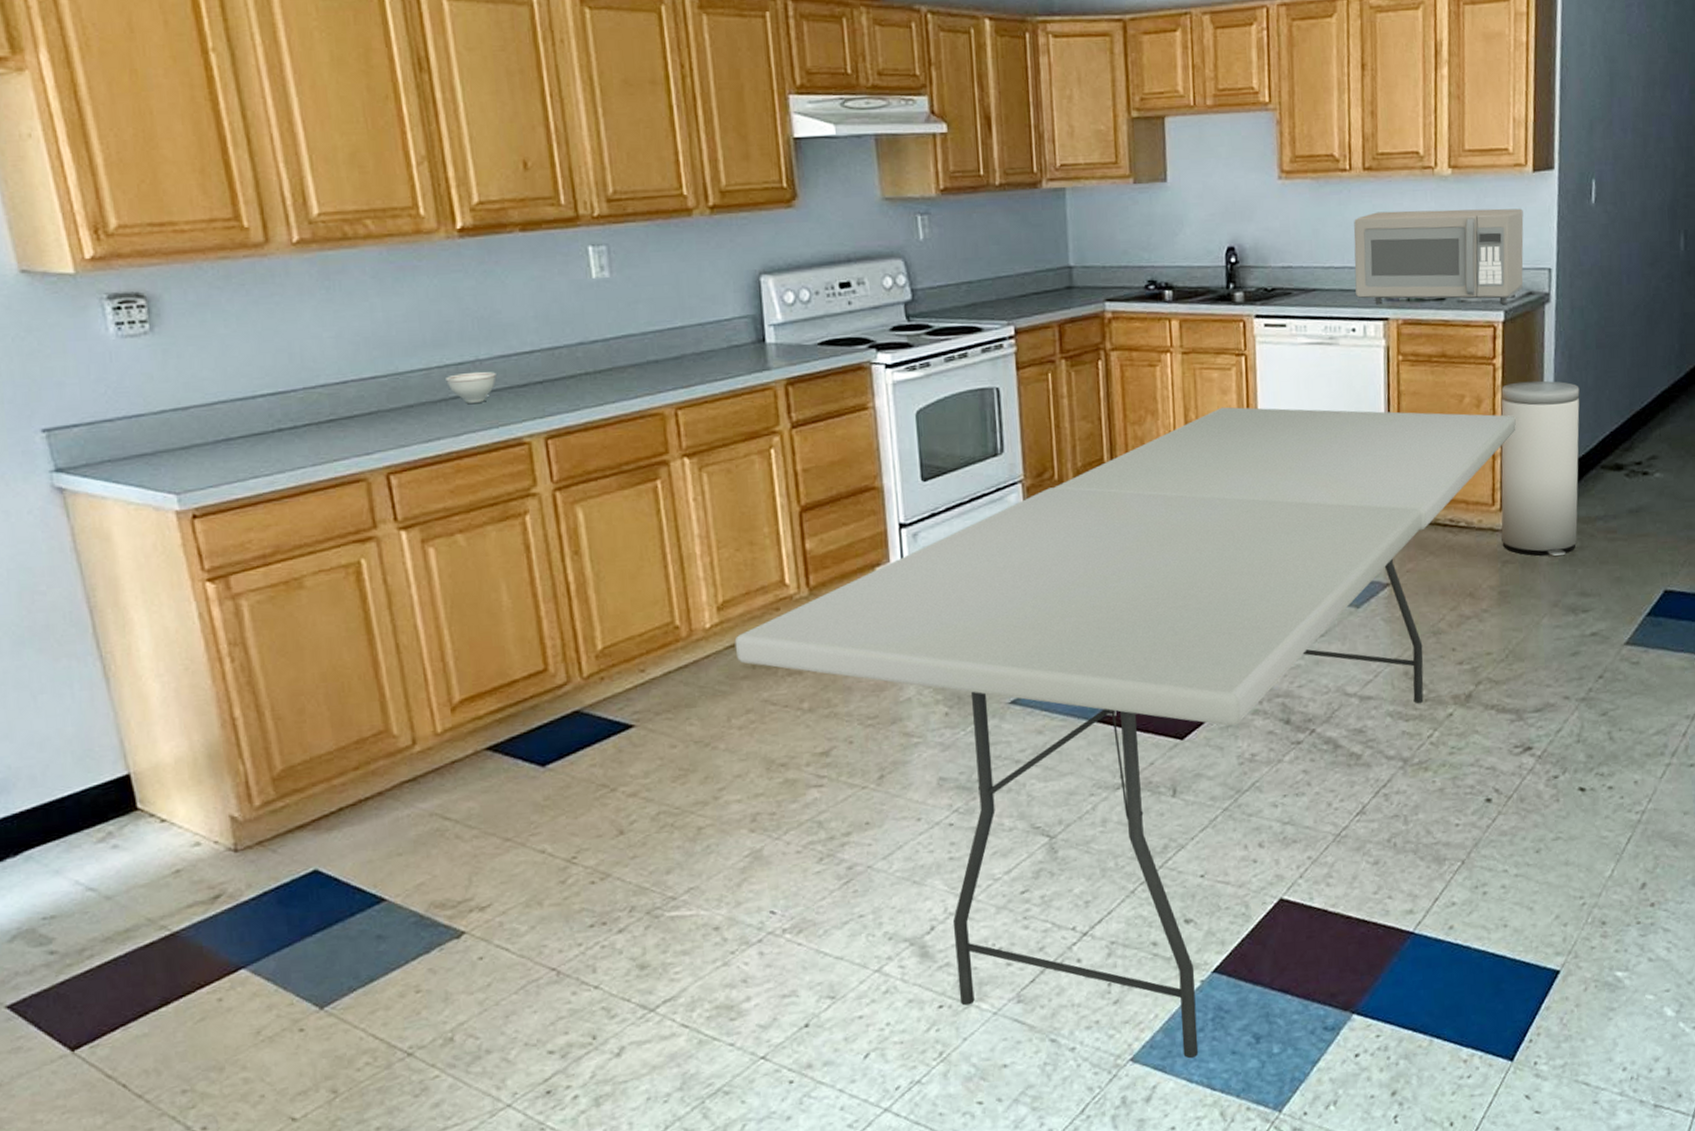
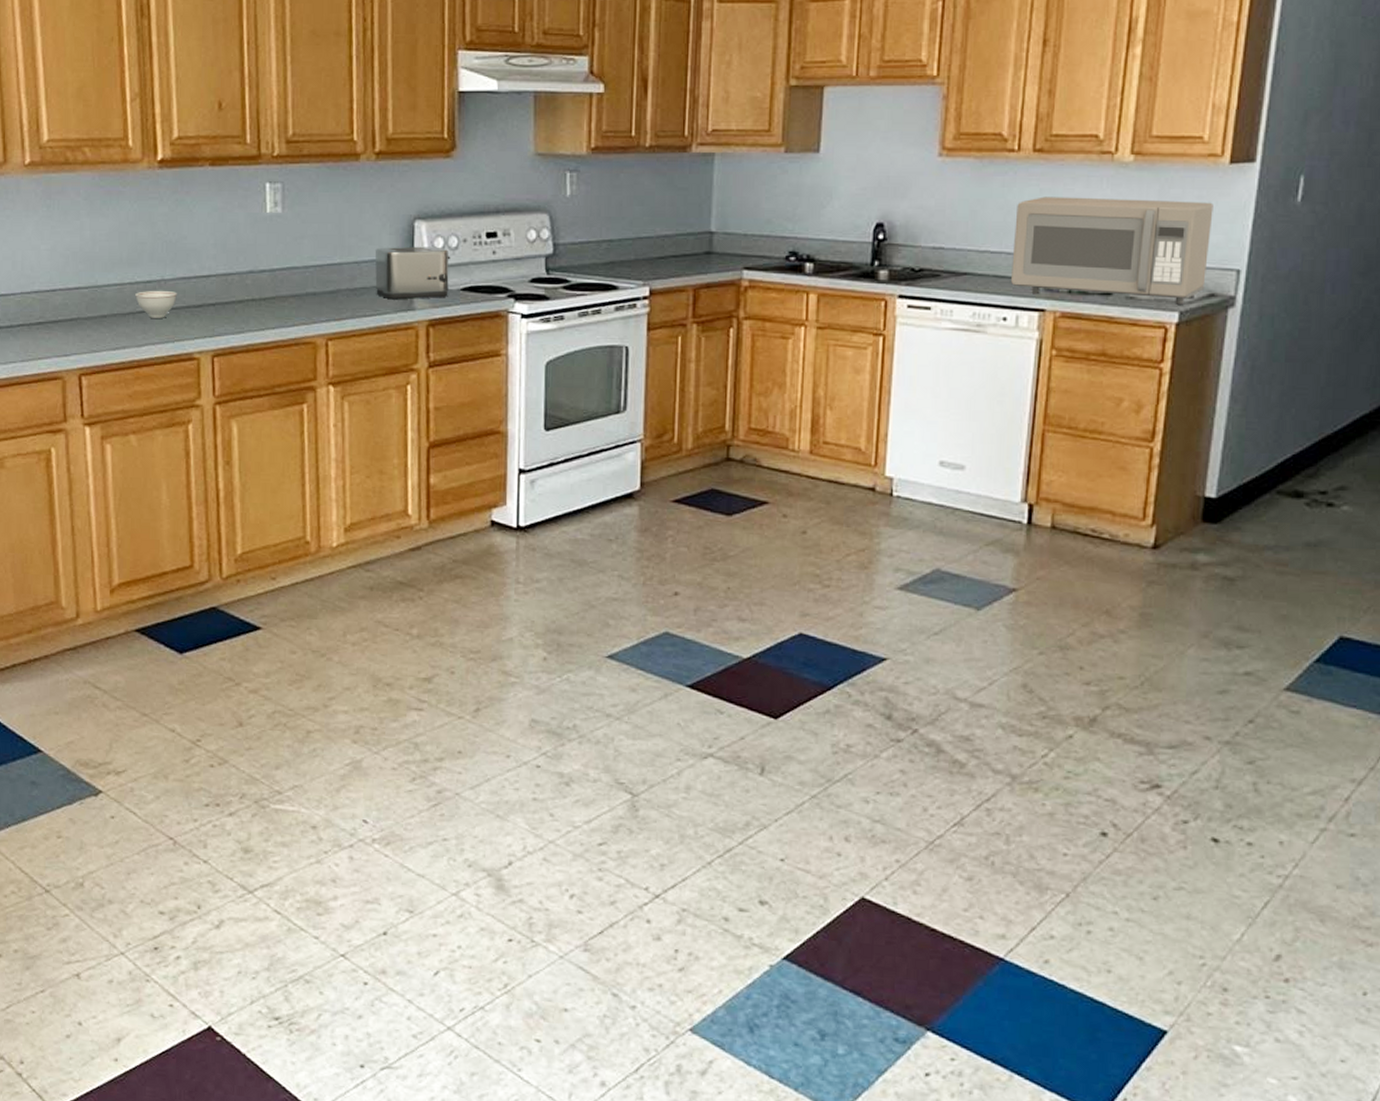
toaster: none [719,301,805,361] -> present [374,246,451,300]
folding table: present [734,406,1516,1059] -> none [356,386,1180,1042]
pedal bin: present [1501,380,1580,557] -> none [1149,390,1260,584]

